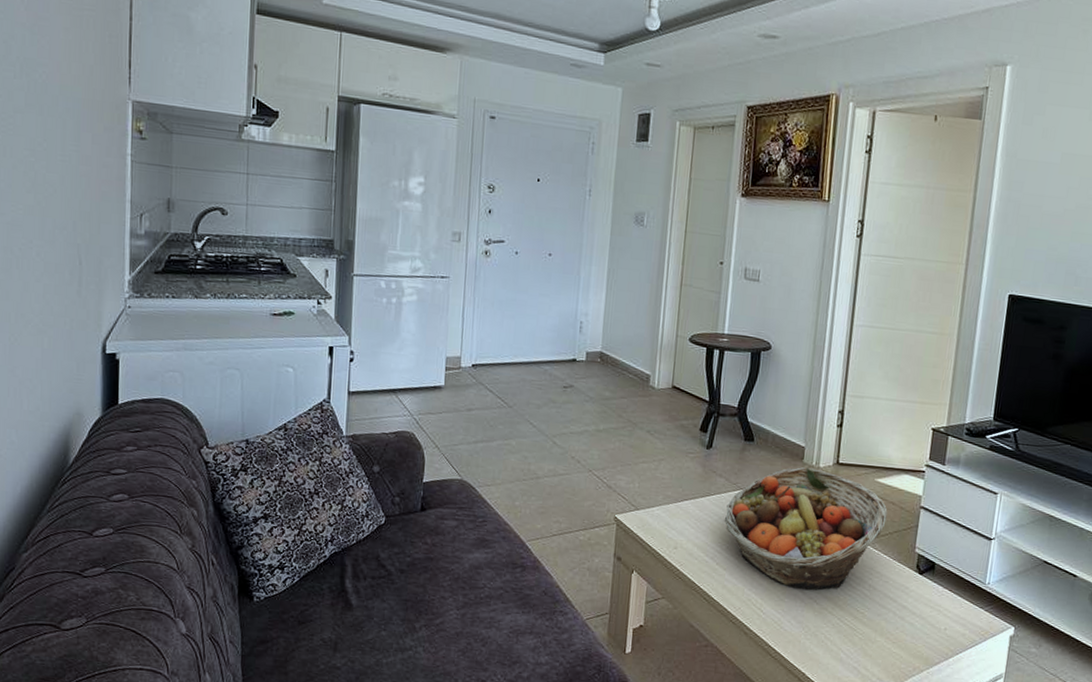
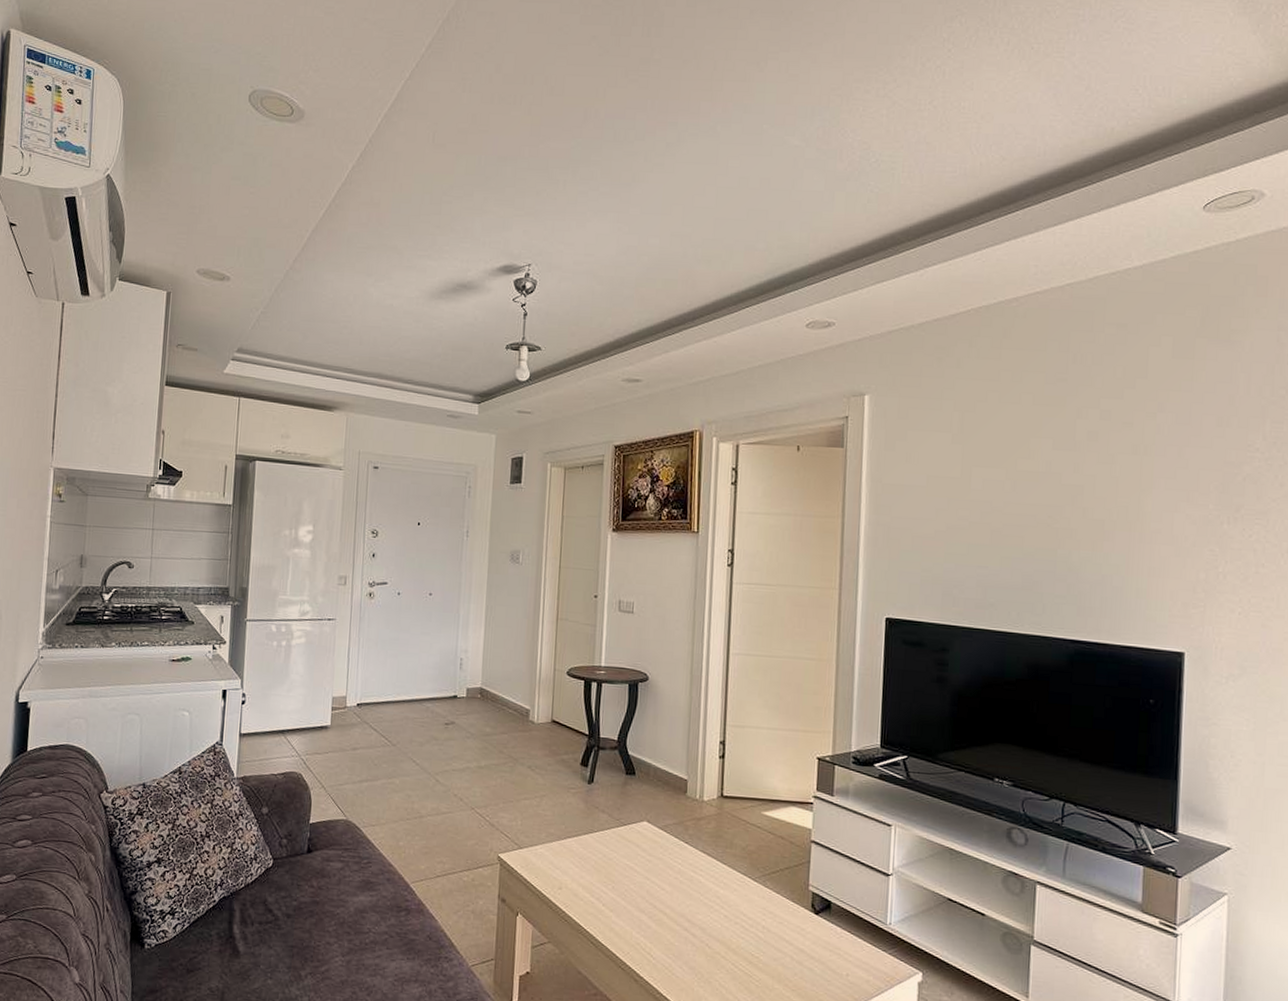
fruit basket: present [724,467,888,590] -> none [608,801,777,932]

